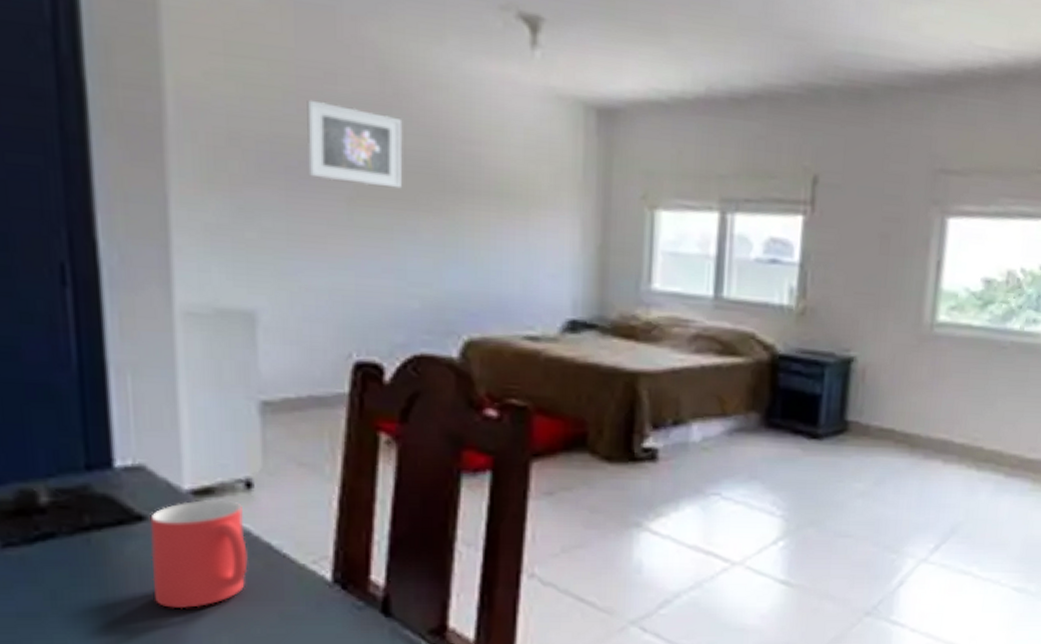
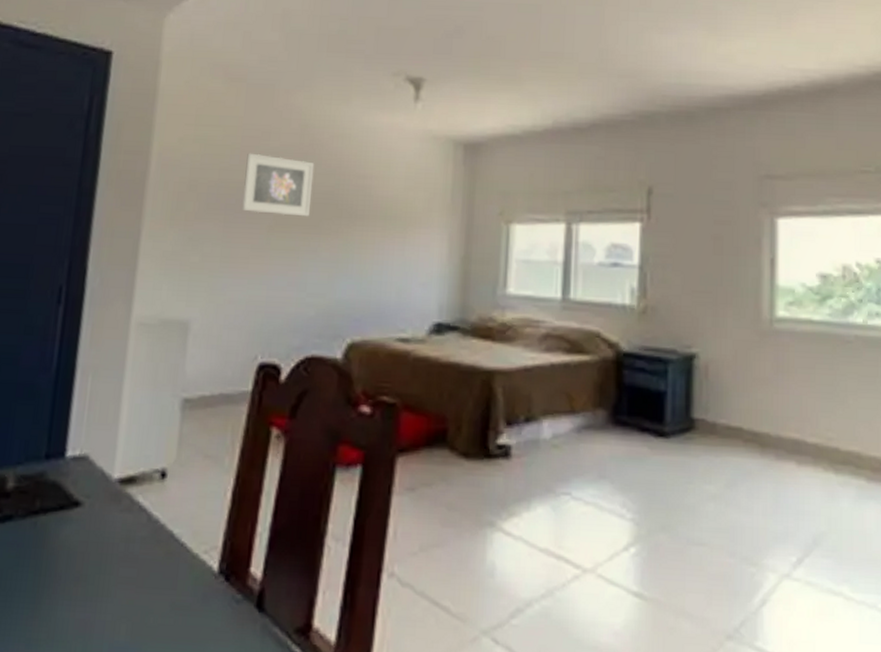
mug: present [150,499,248,609] -> none [75,487,156,594]

